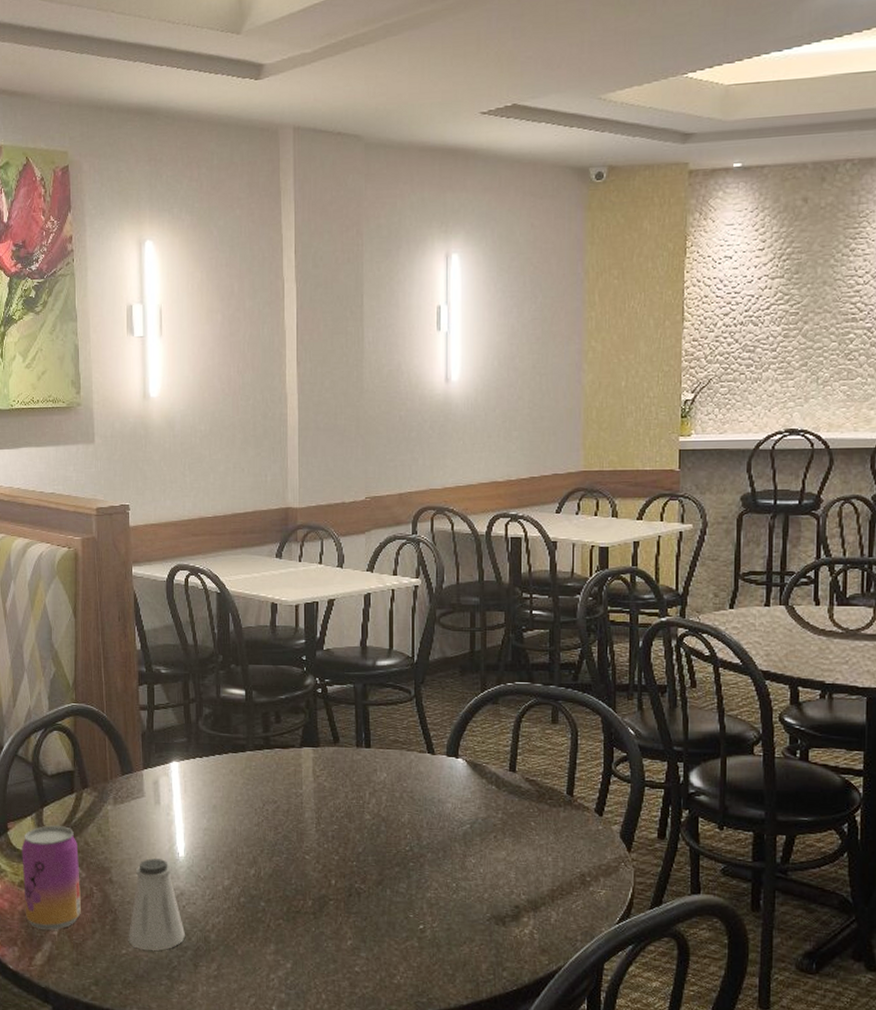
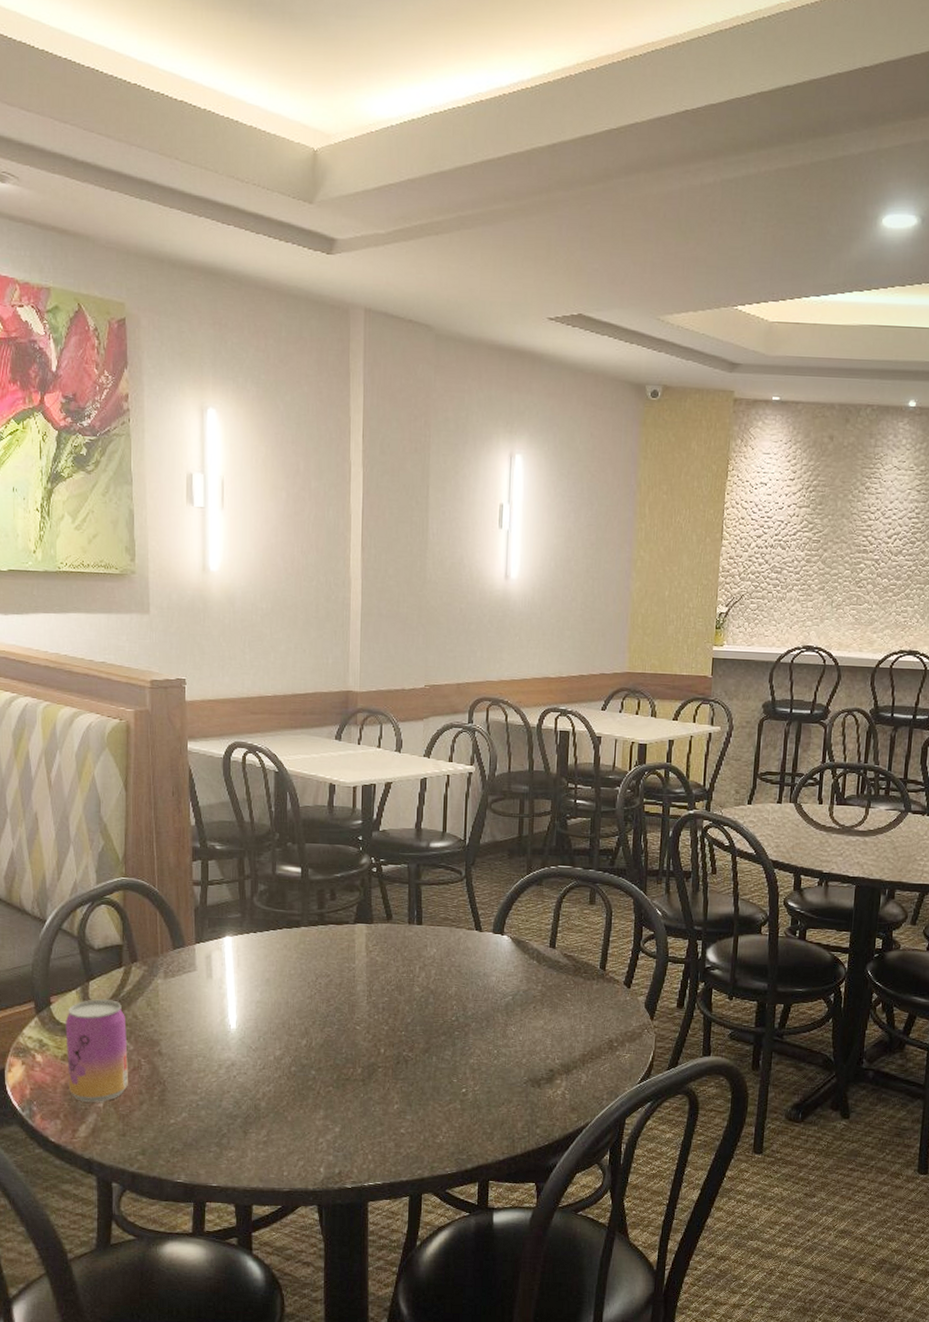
saltshaker: present [128,858,185,951] -> none [177,1031,235,1119]

